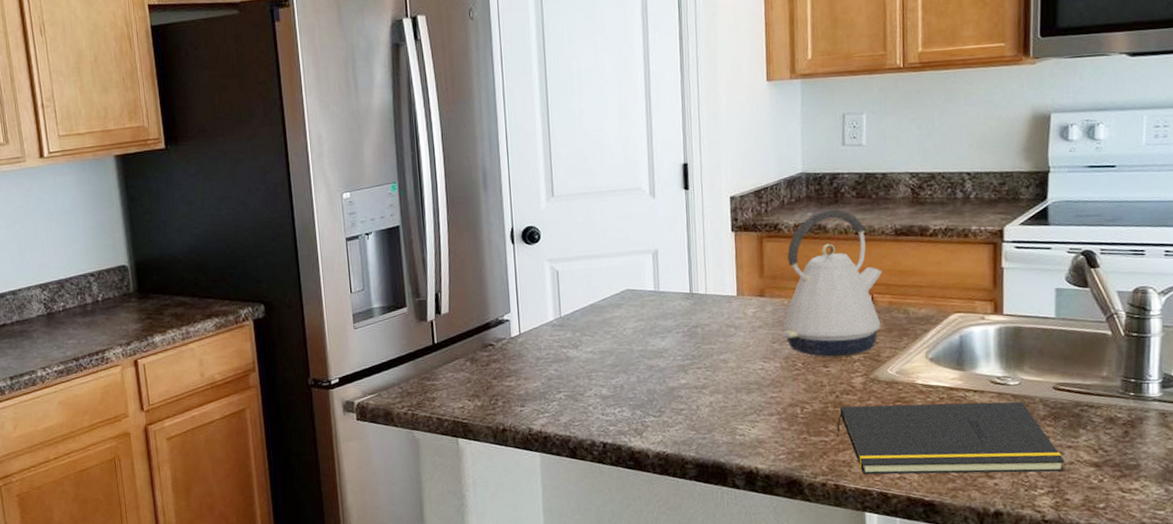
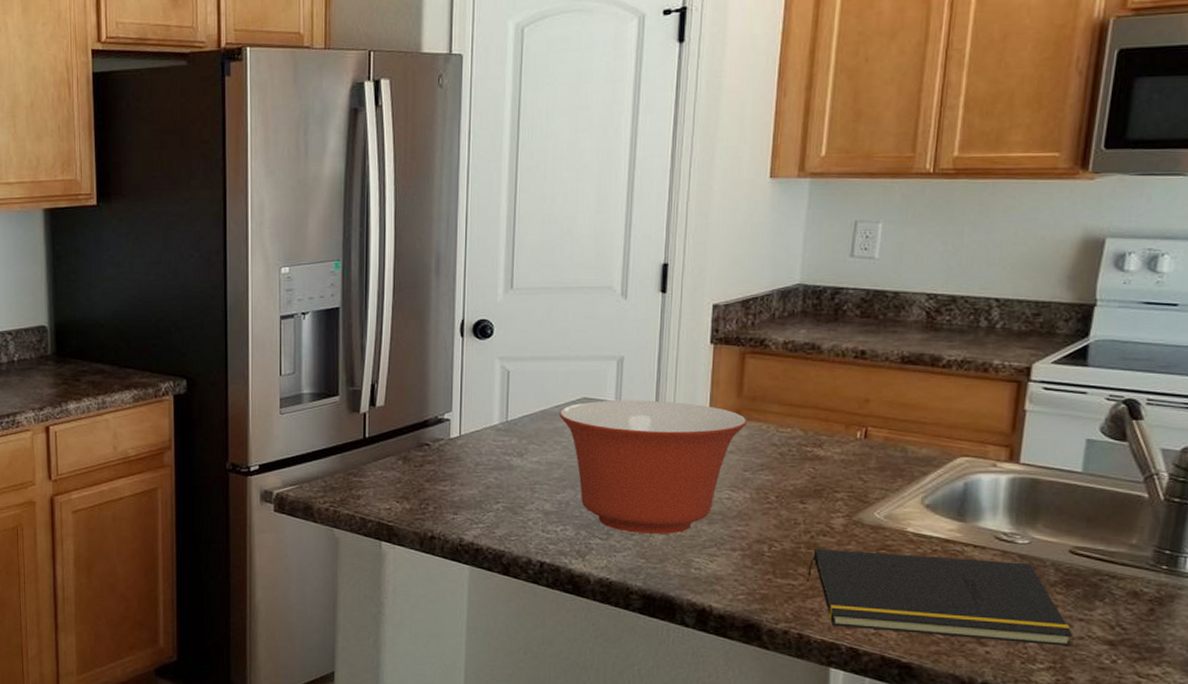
mixing bowl: none [606,286,771,408] -> present [559,400,747,534]
kettle: present [782,209,883,357] -> none [756,328,881,492]

